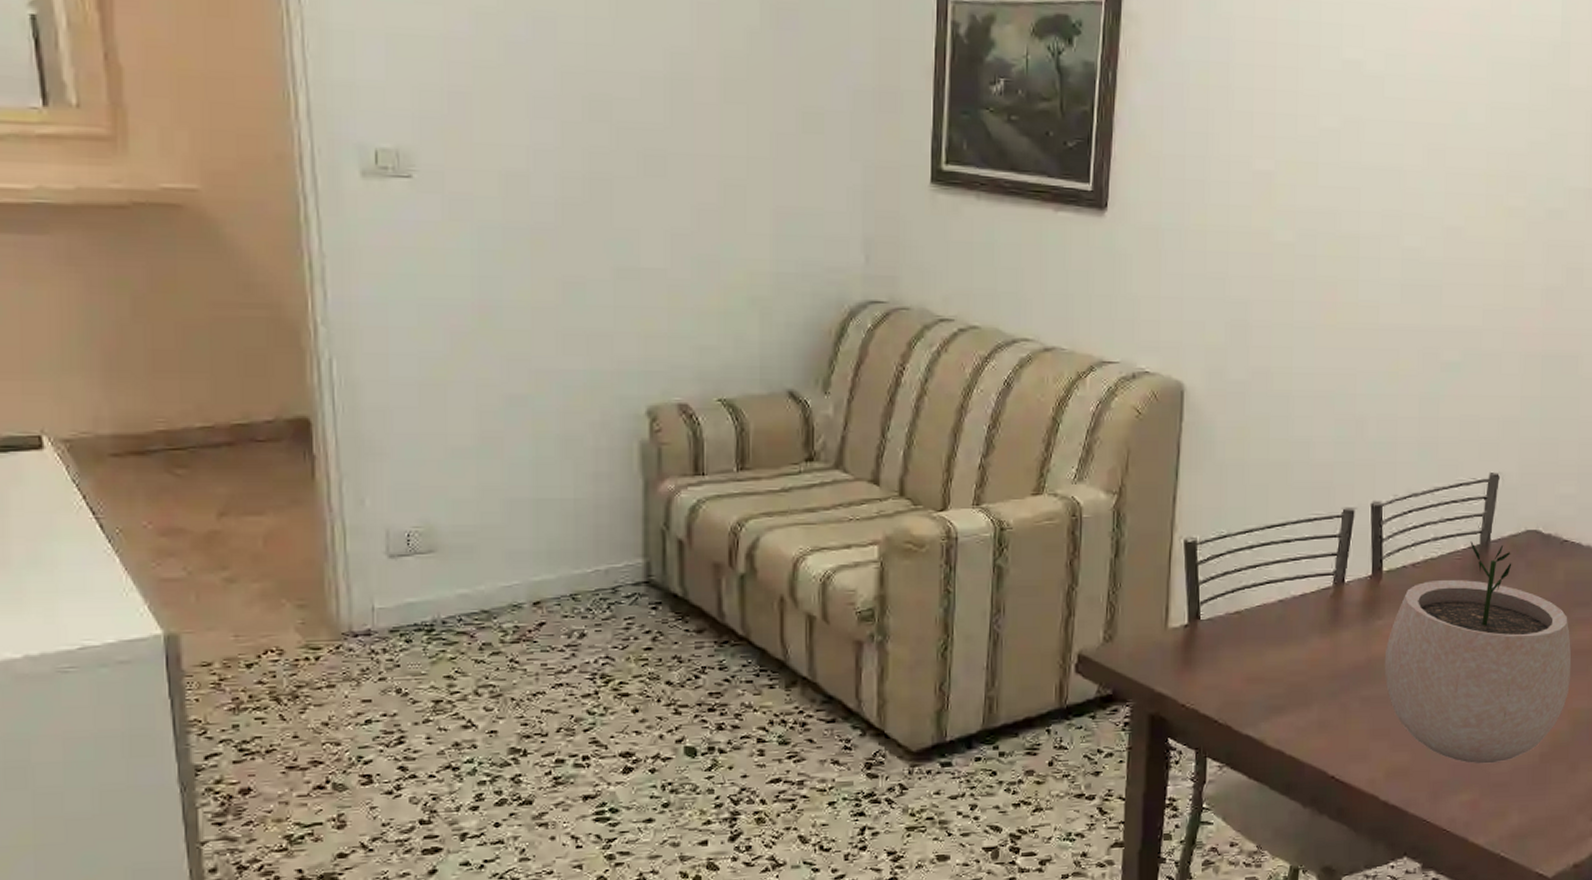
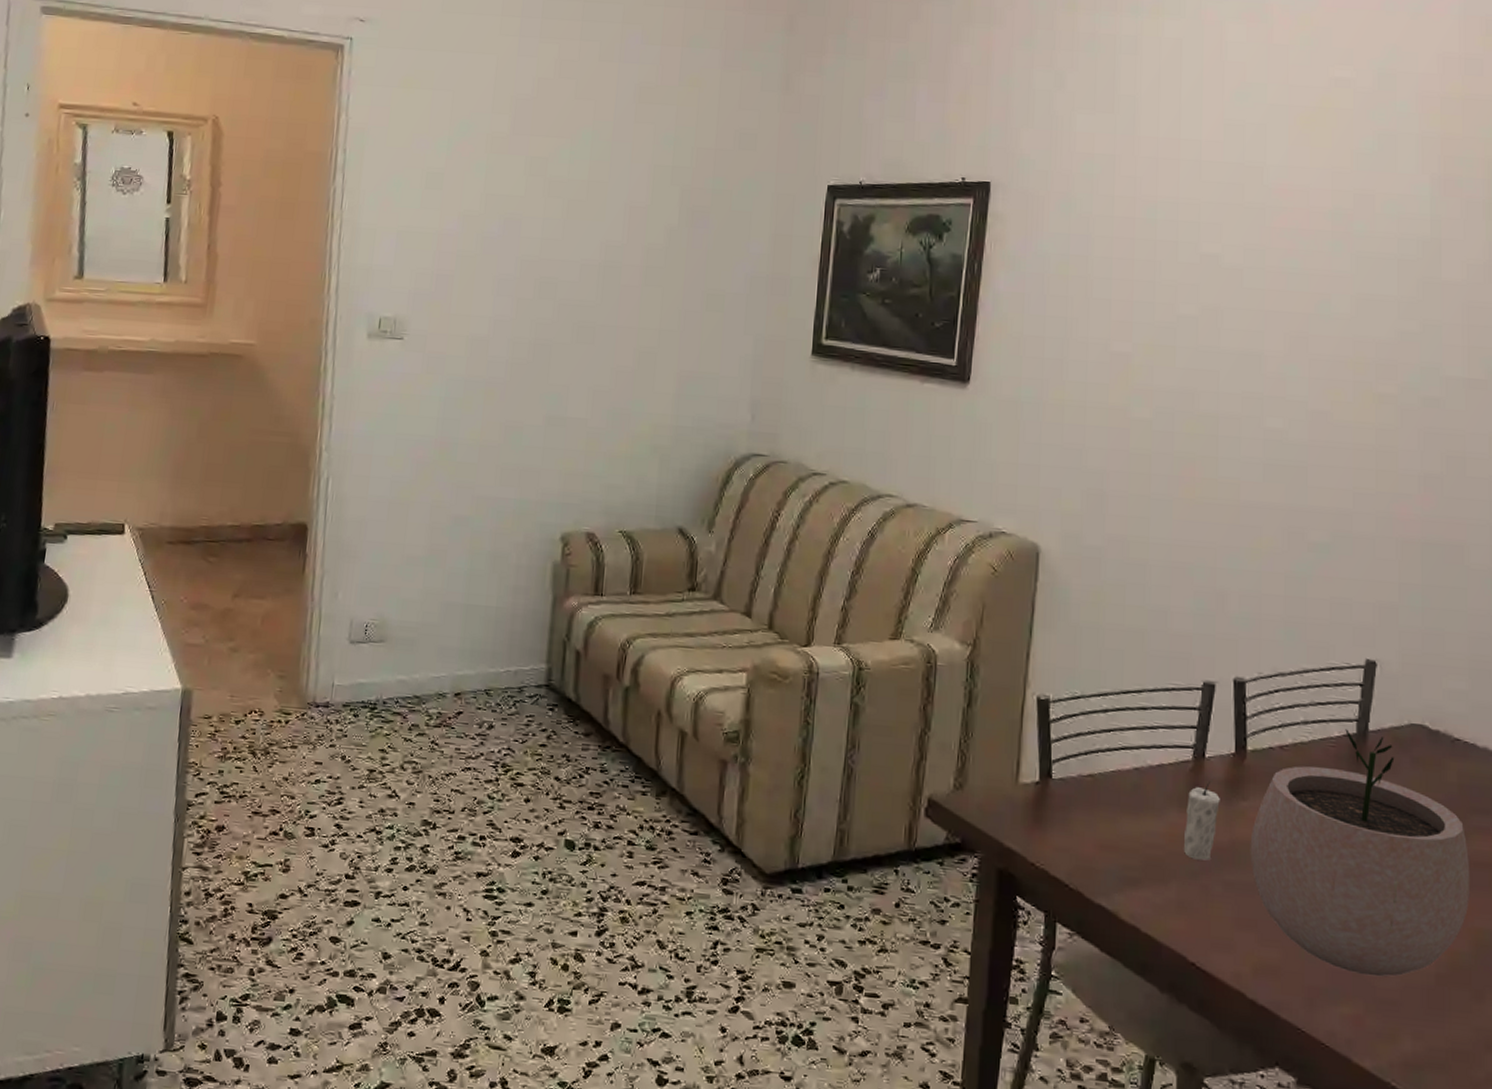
candle: none [1324,605,1358,681] -> present [1183,781,1220,861]

